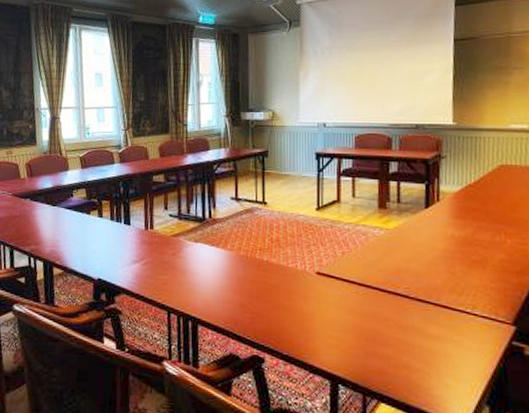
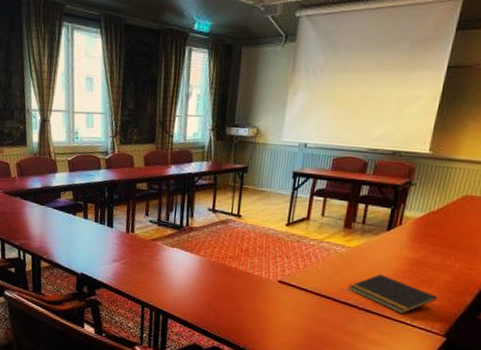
notepad: none [395,257,496,302] -> present [348,274,438,314]

